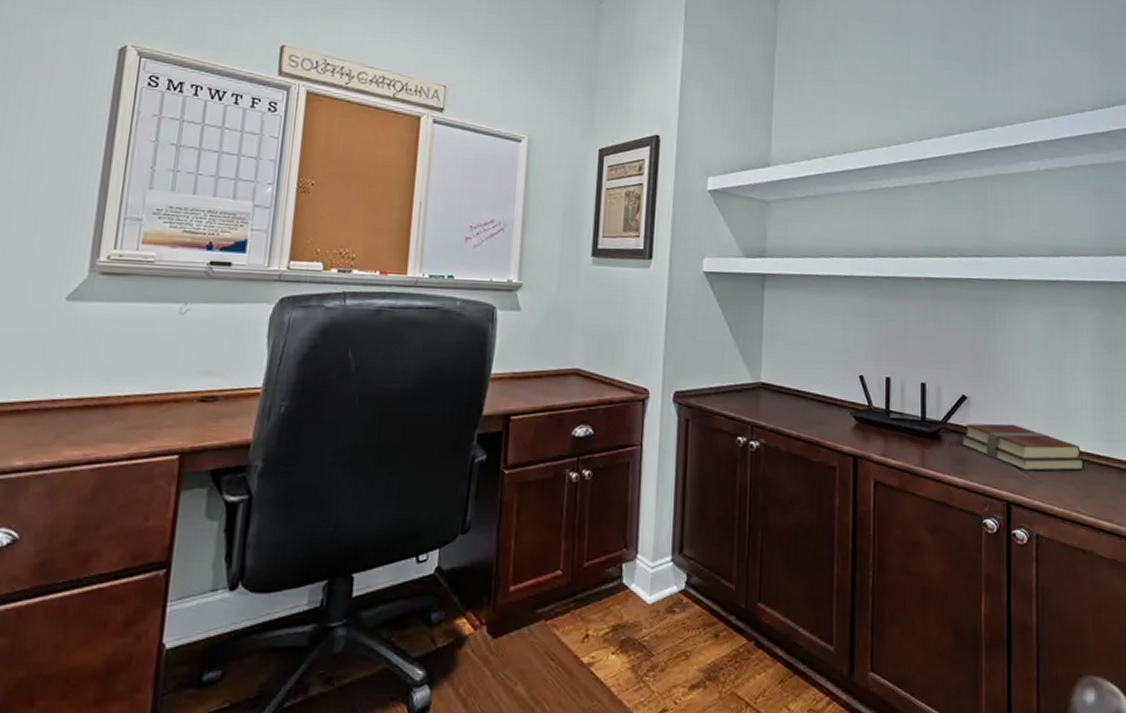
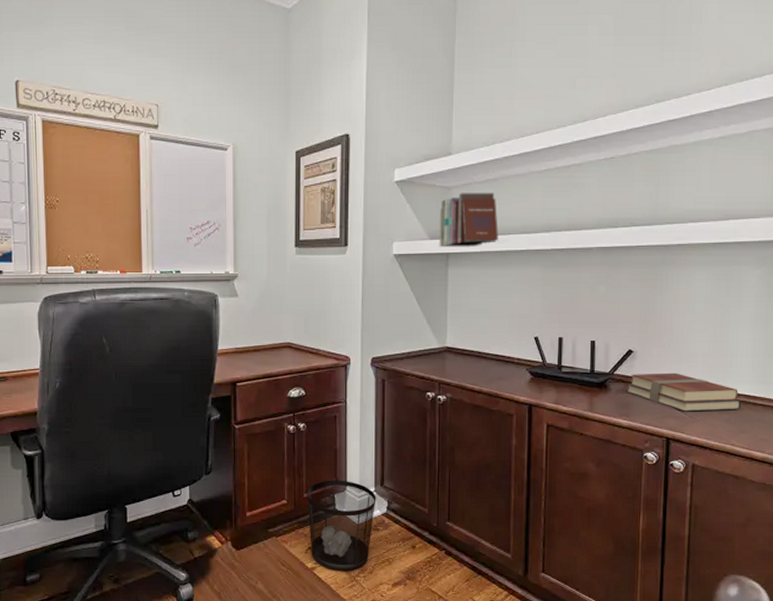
waste bin: none [587,544,674,669] -> present [307,480,377,572]
books: none [754,208,820,269] -> present [439,193,498,247]

